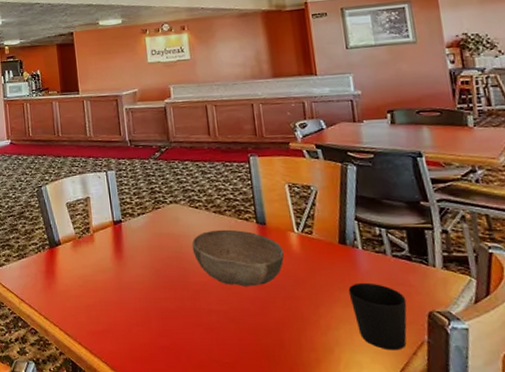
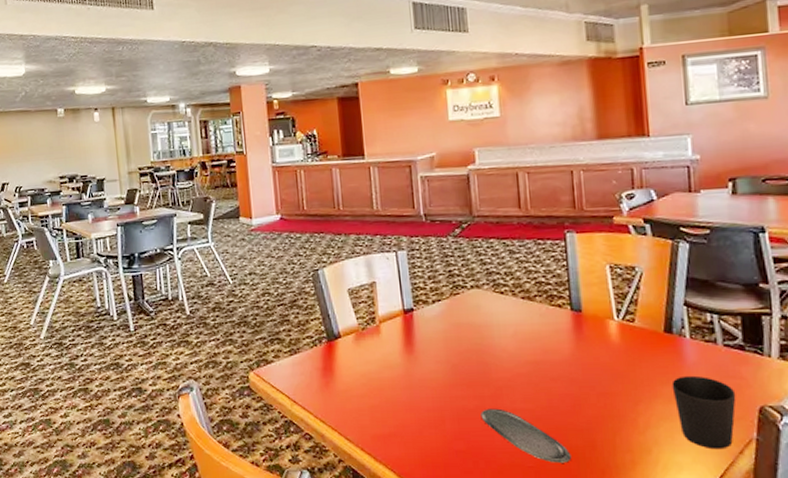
oval tray: none [181,309,263,360] -> present [480,408,572,463]
bowl: present [191,229,285,286] -> none [495,317,602,382]

